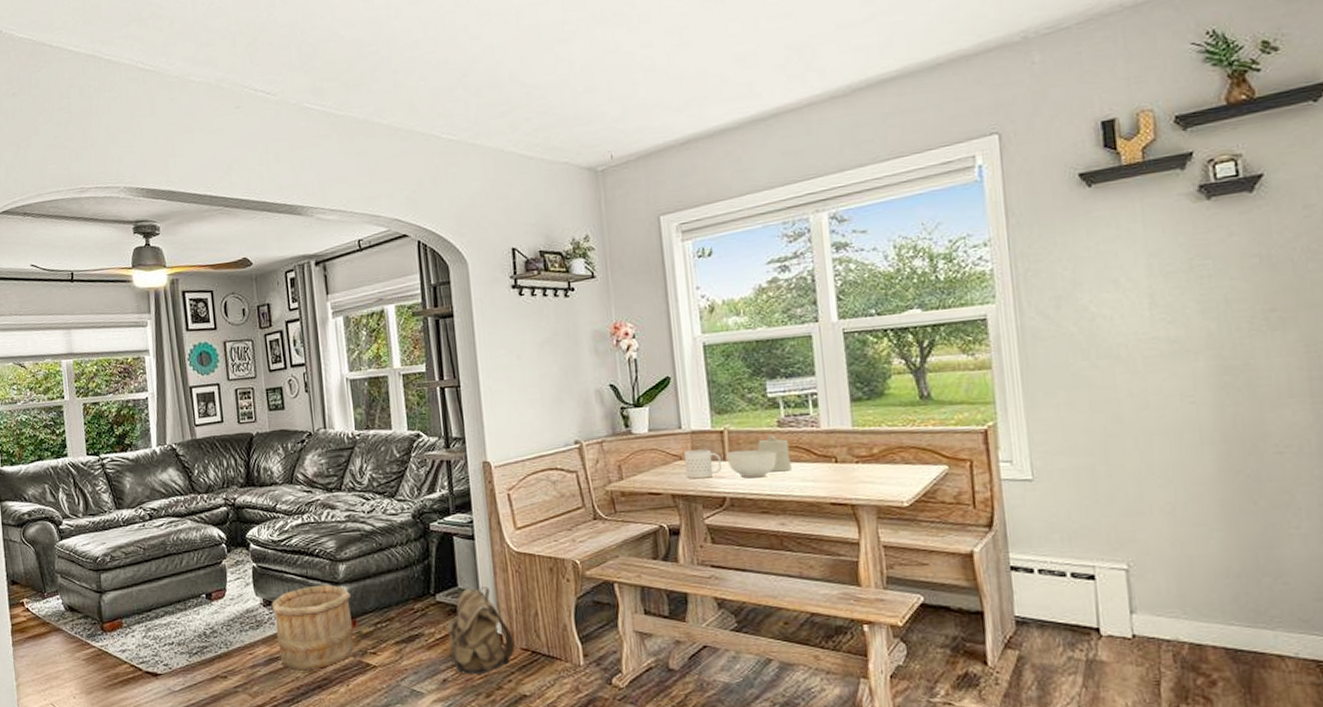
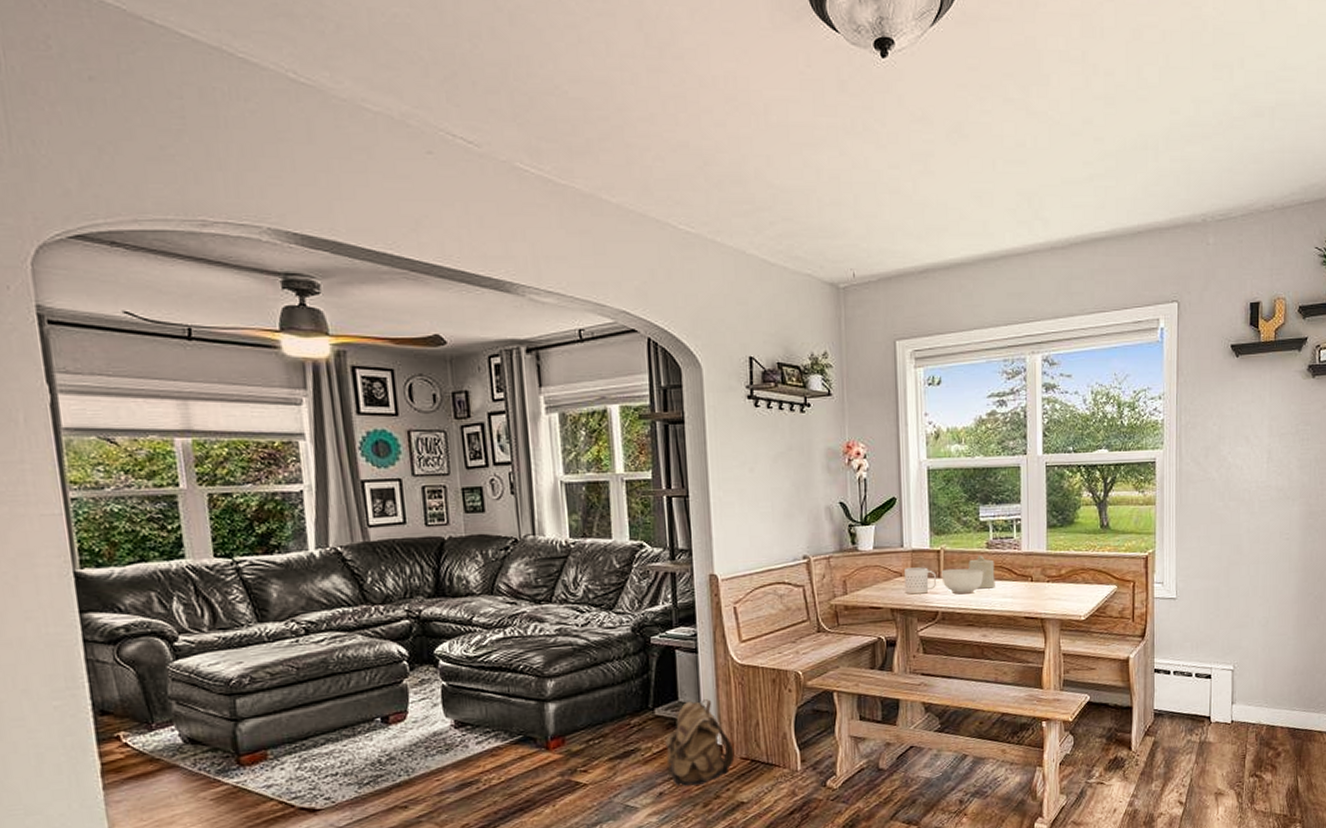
wooden bucket: present [271,584,354,671] -> none [464,702,562,794]

